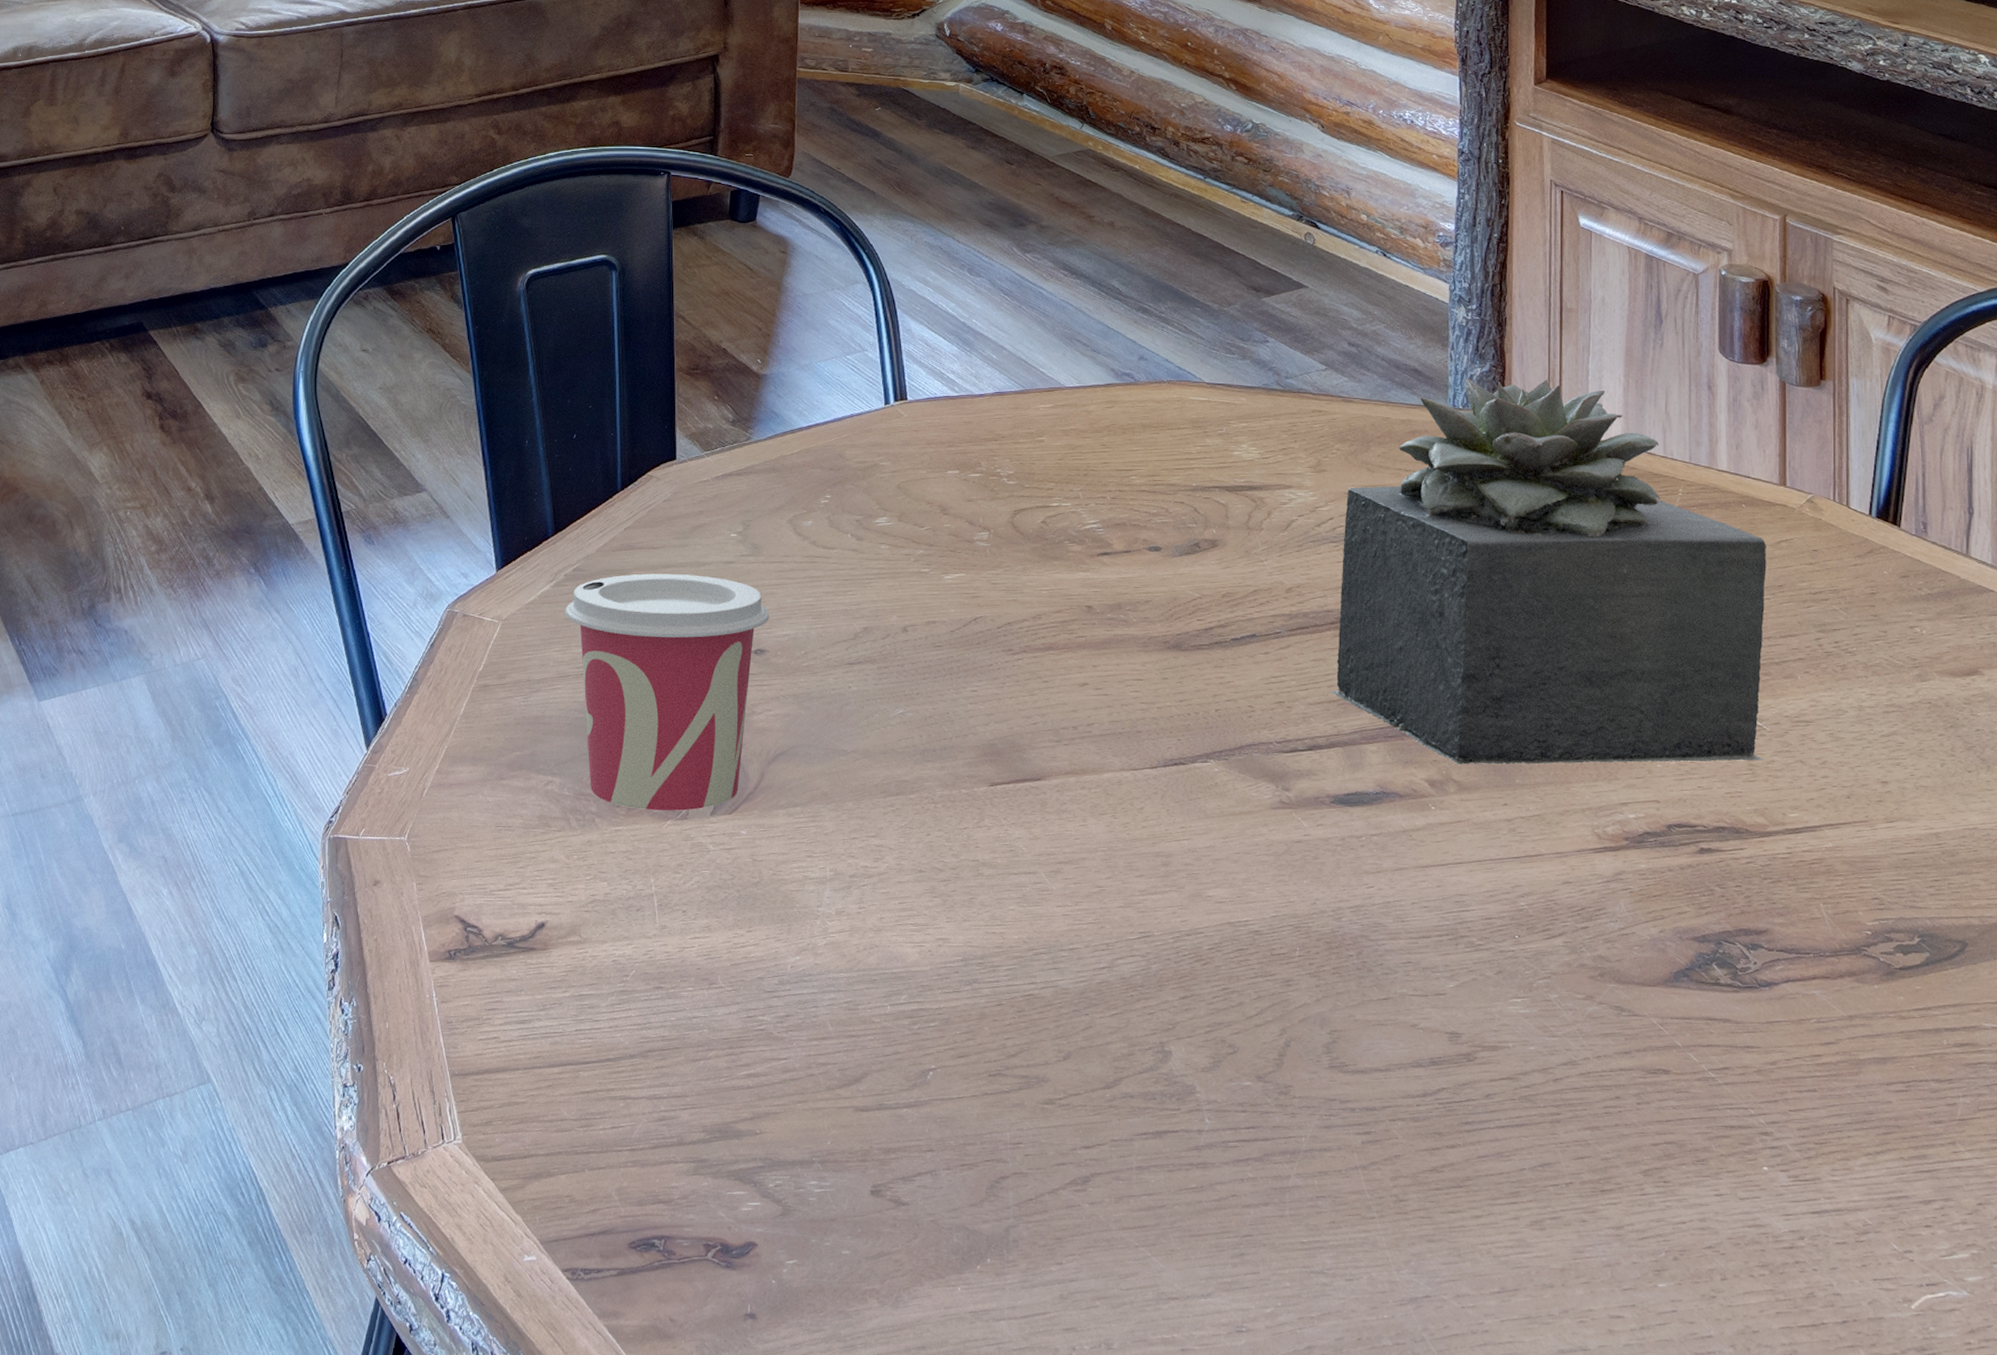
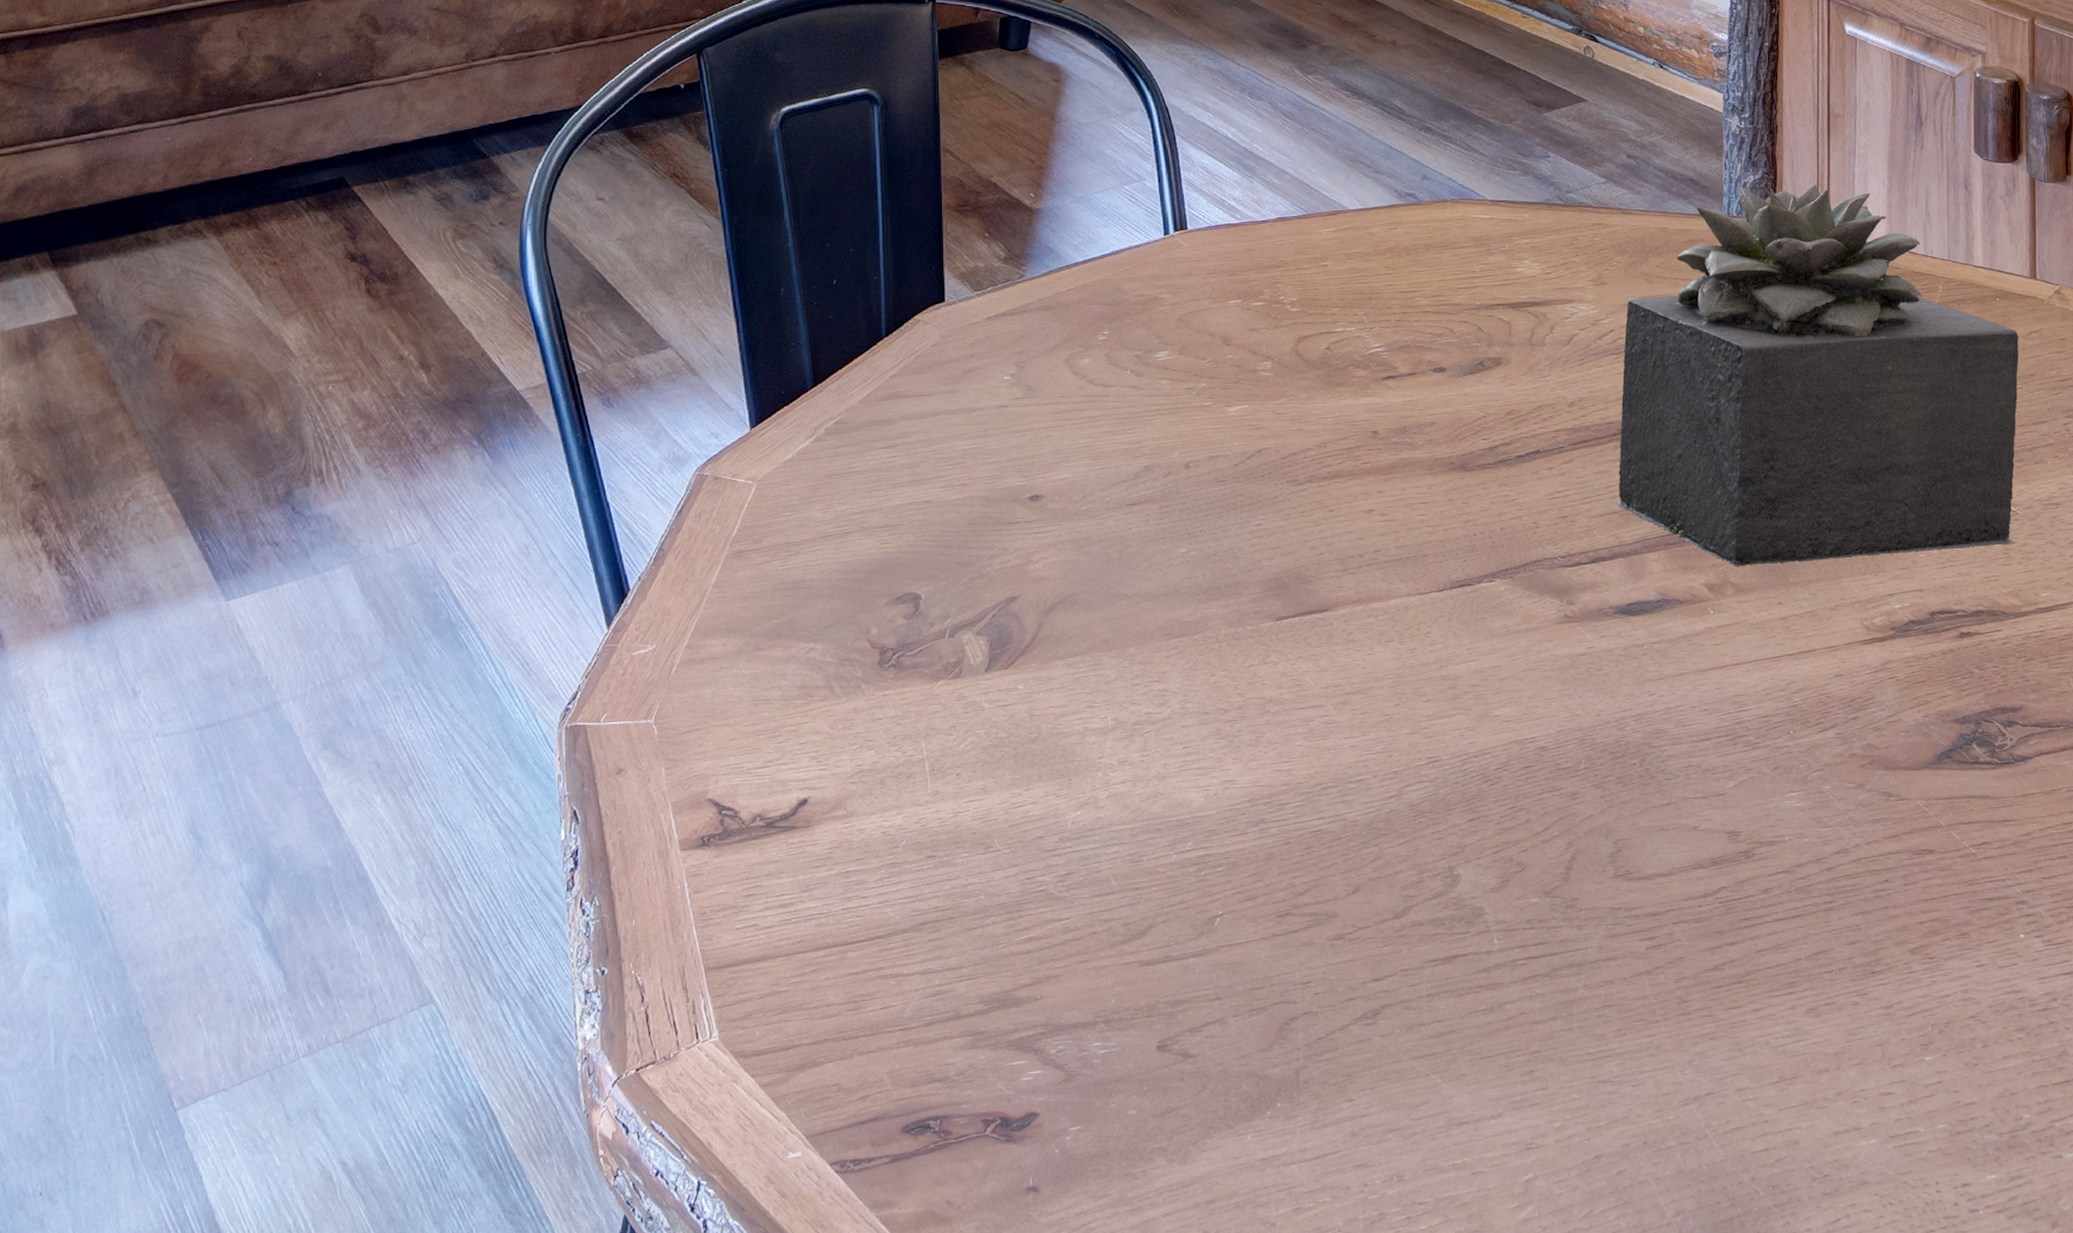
cup: present [565,573,770,811] -> none [826,421,1046,671]

